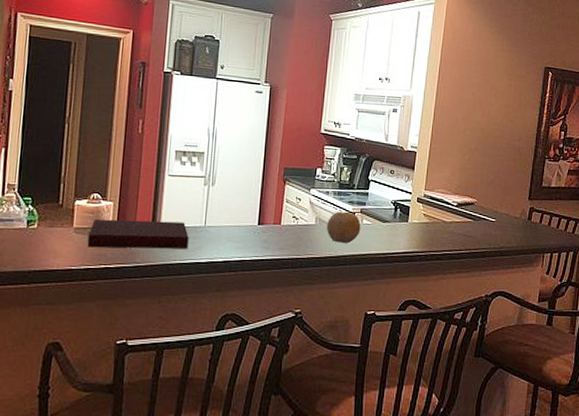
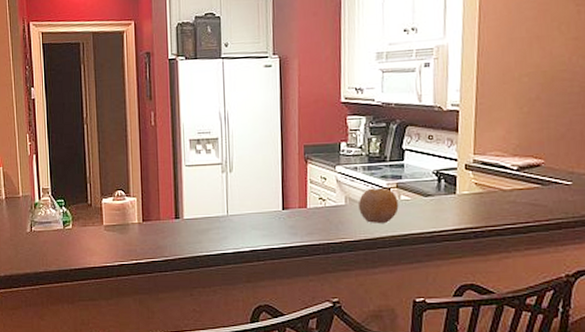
notebook: present [87,219,189,249] -> none [117,213,213,244]

